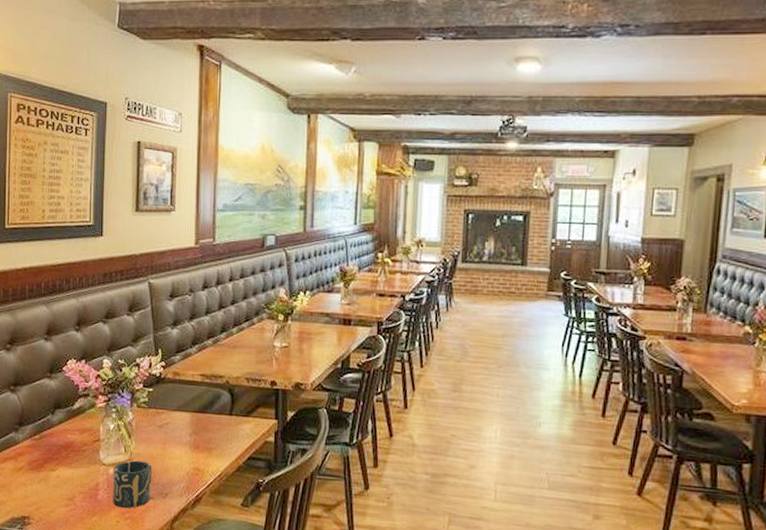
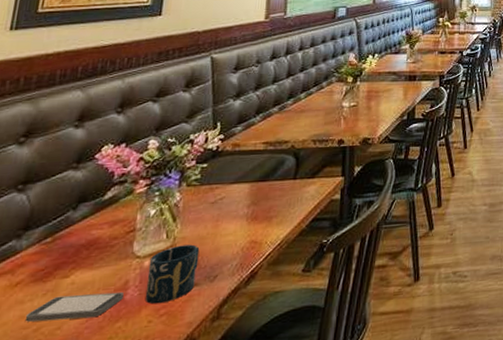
smartphone: none [28,485,96,509] -> present [24,292,124,322]

